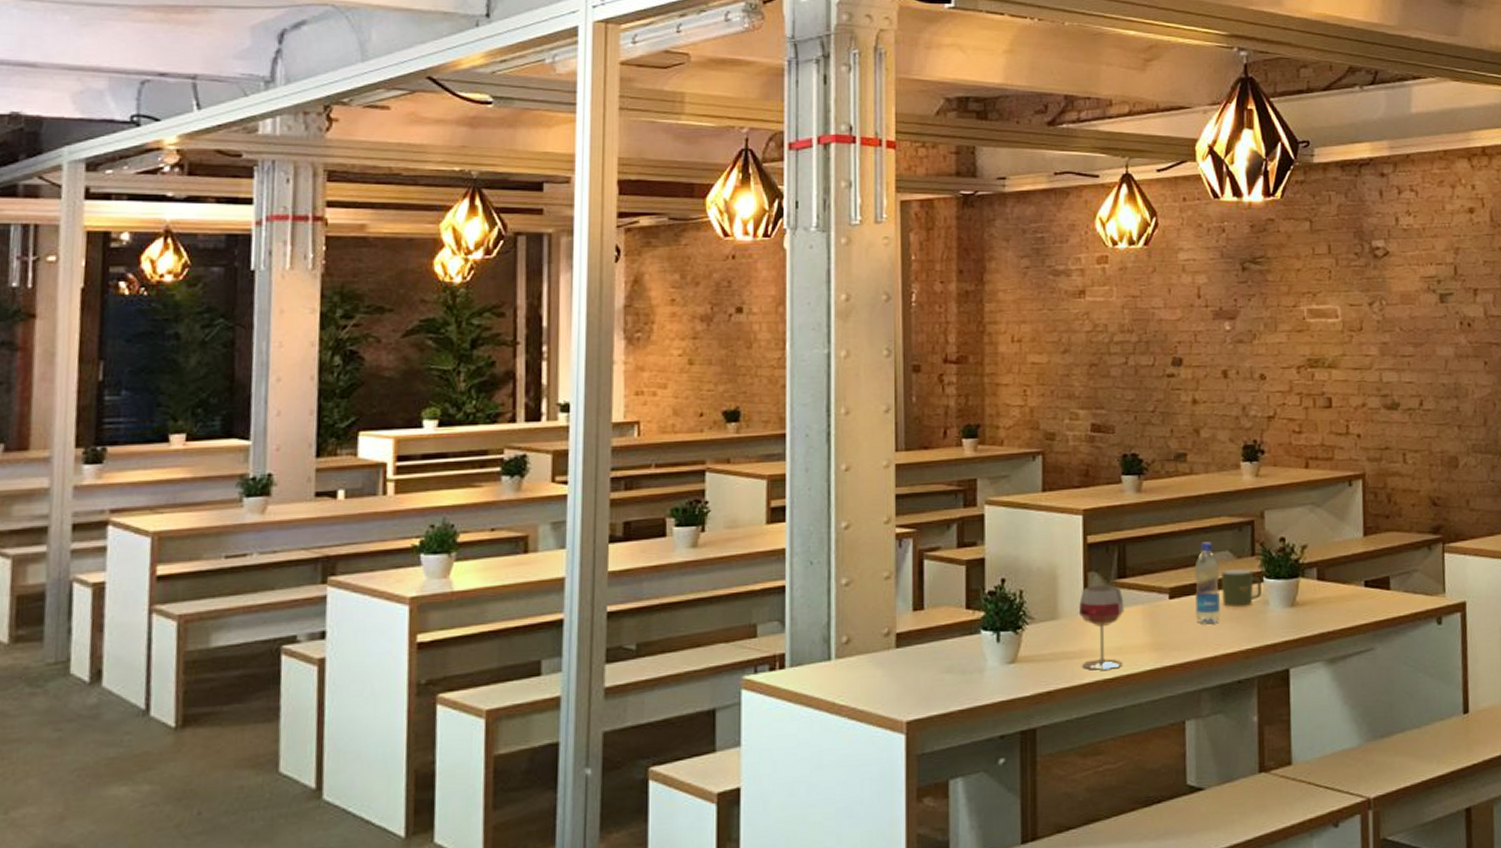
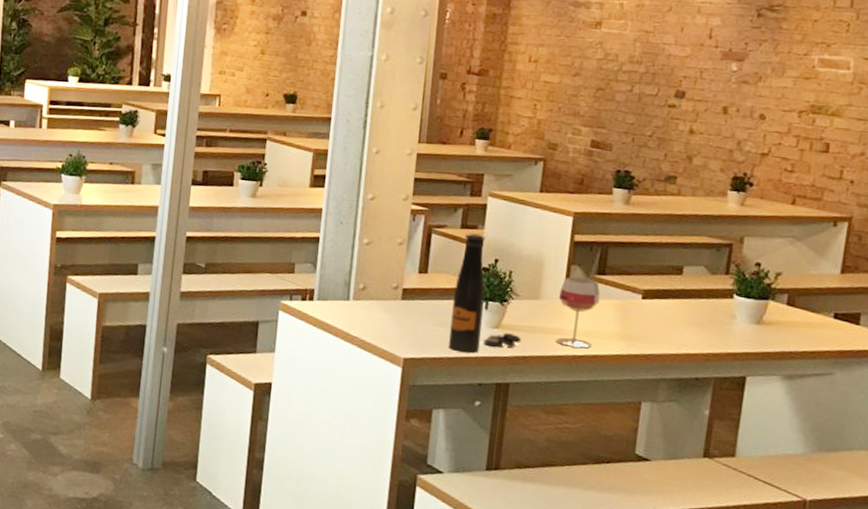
beer bottle: none [957,551,1043,700] -> present [449,233,521,353]
bottle: present [1194,542,1220,625] -> none [664,255,693,327]
mug: present [1221,569,1261,608] -> none [691,282,731,318]

